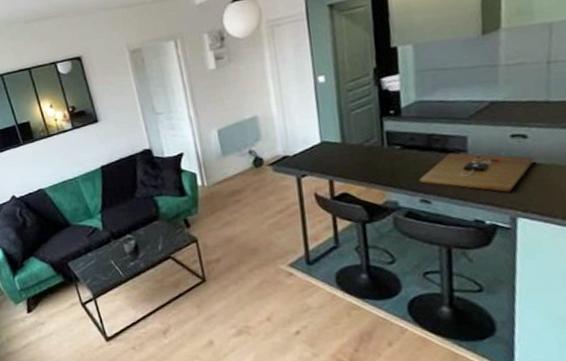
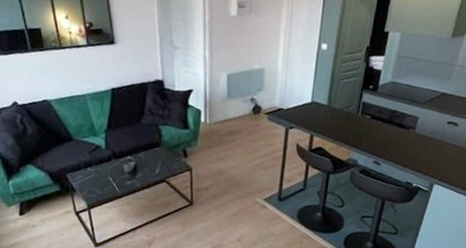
cutting board: present [418,152,534,193] -> none [376,128,457,165]

